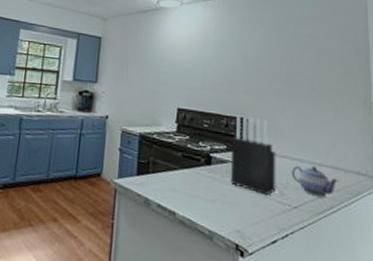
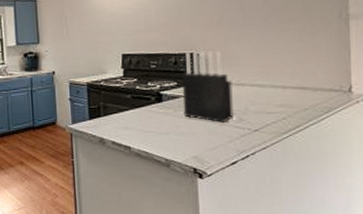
teapot: present [292,165,339,197] -> none [251,89,307,117]

